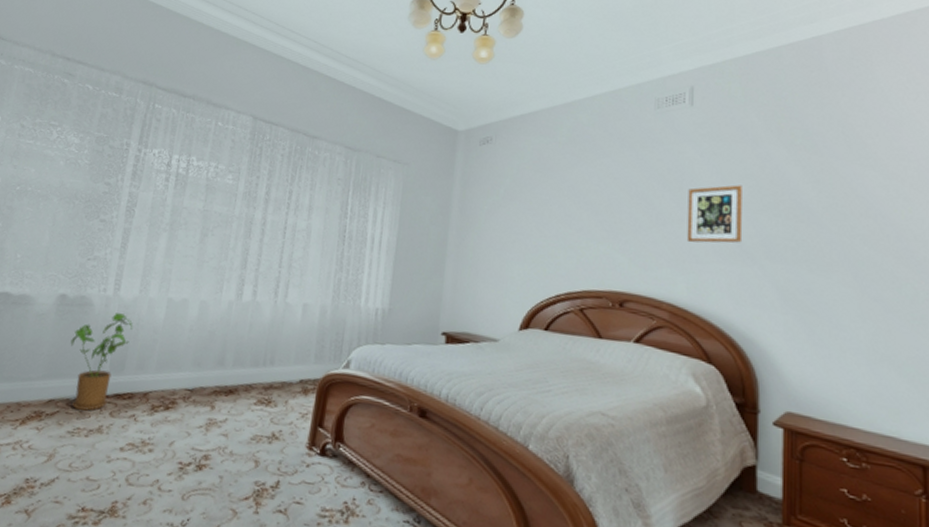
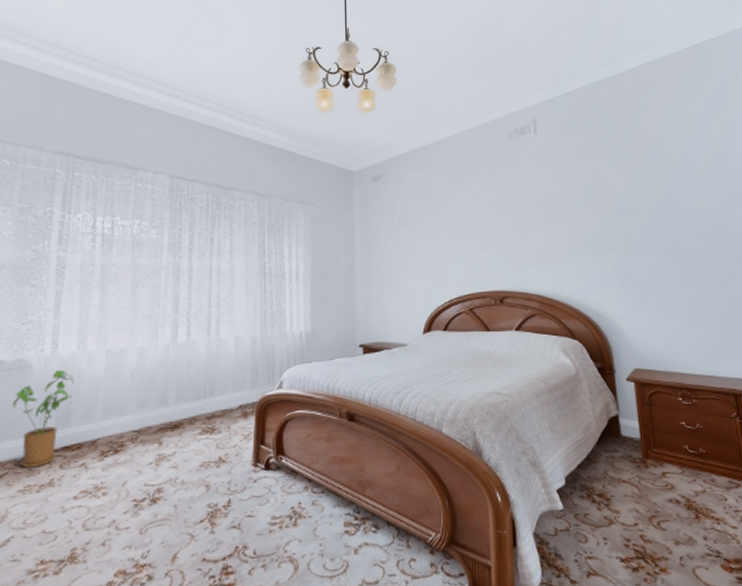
picture frame: present [686,185,743,243] -> none [541,194,587,244]

